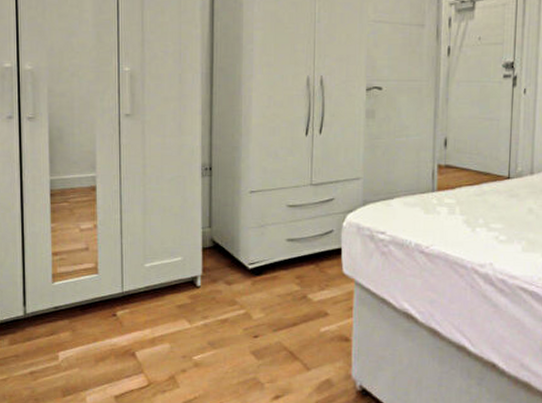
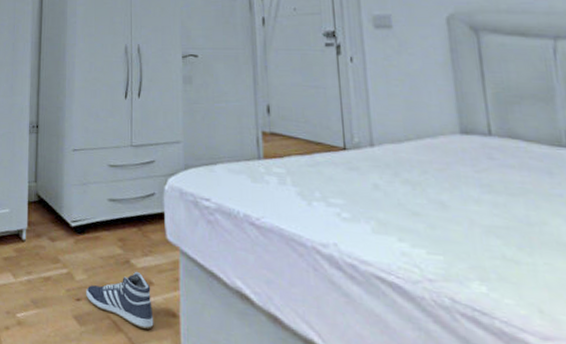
sneaker: none [264,305,328,354] -> present [86,271,154,329]

